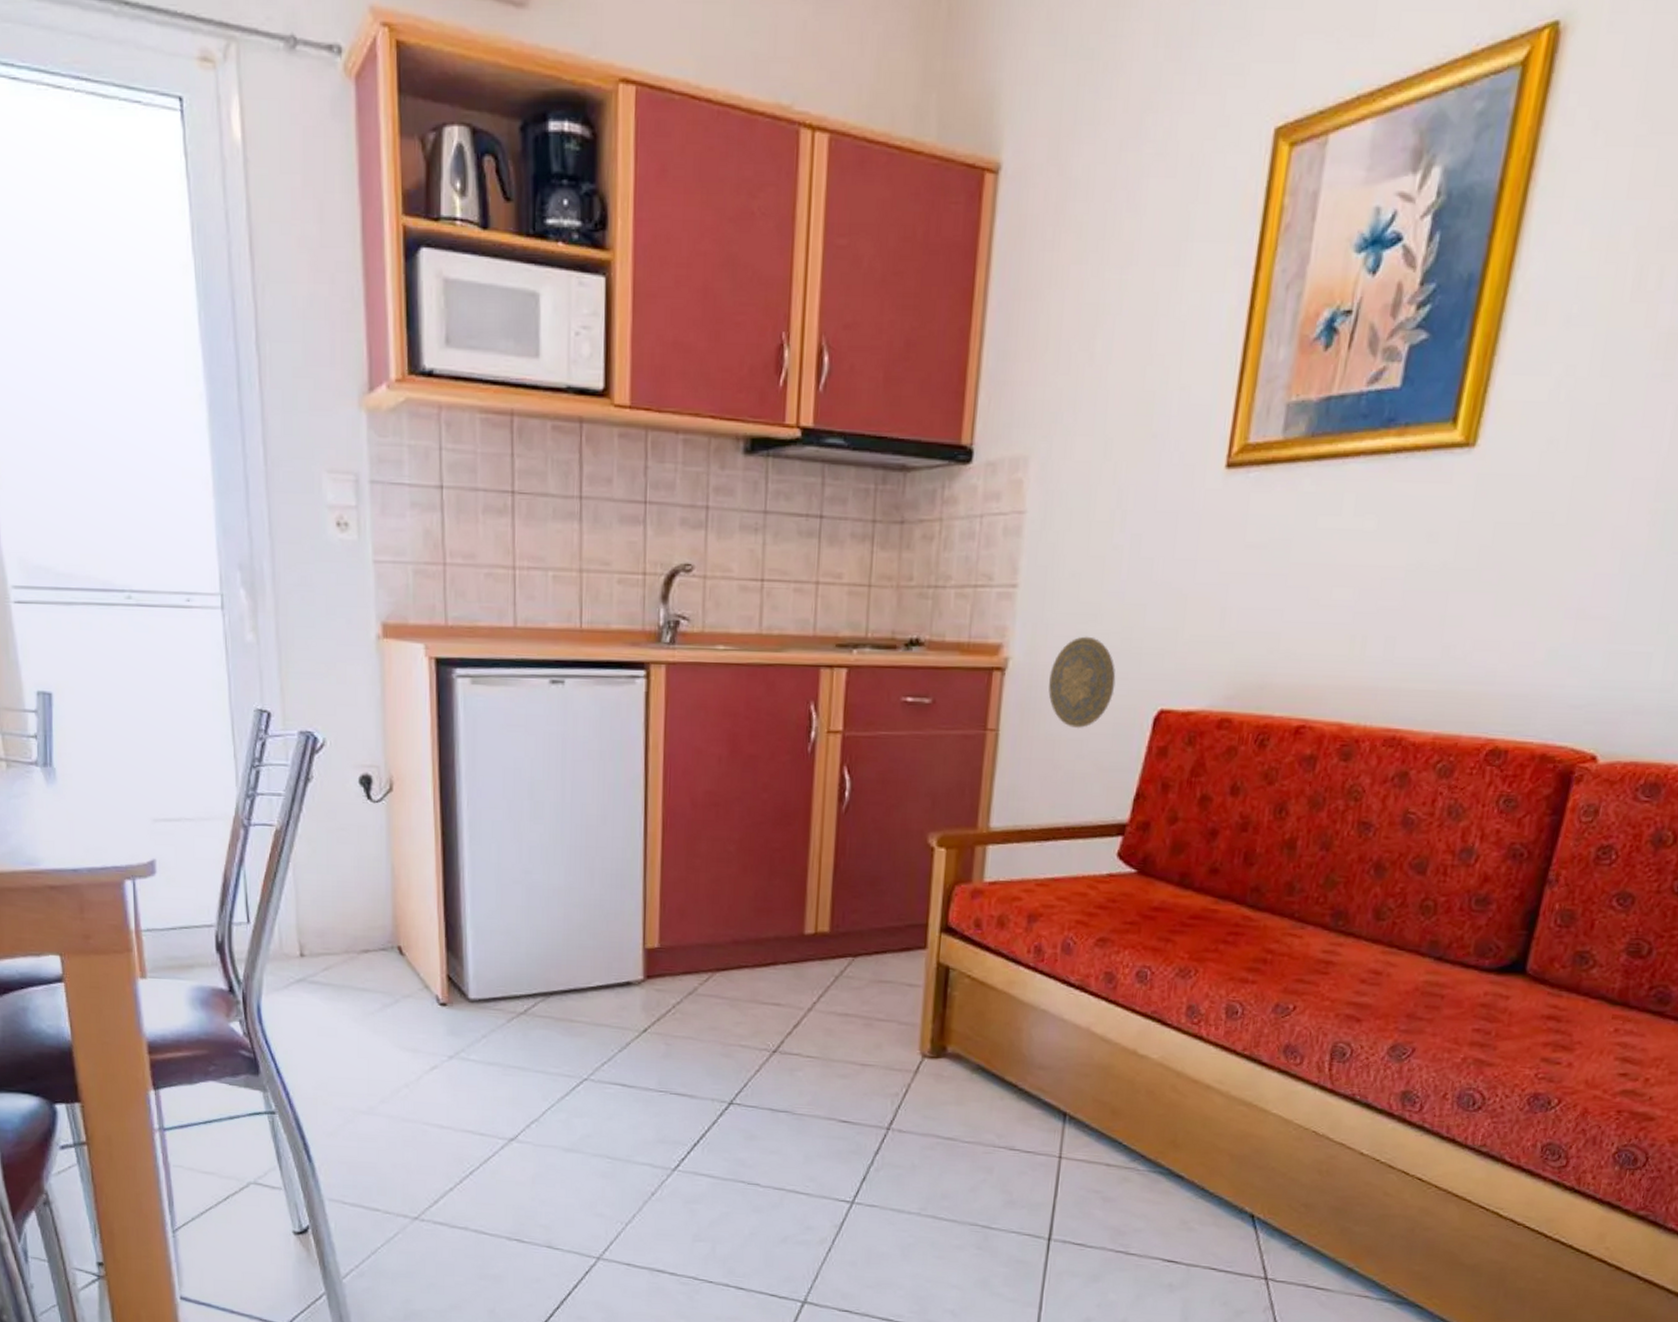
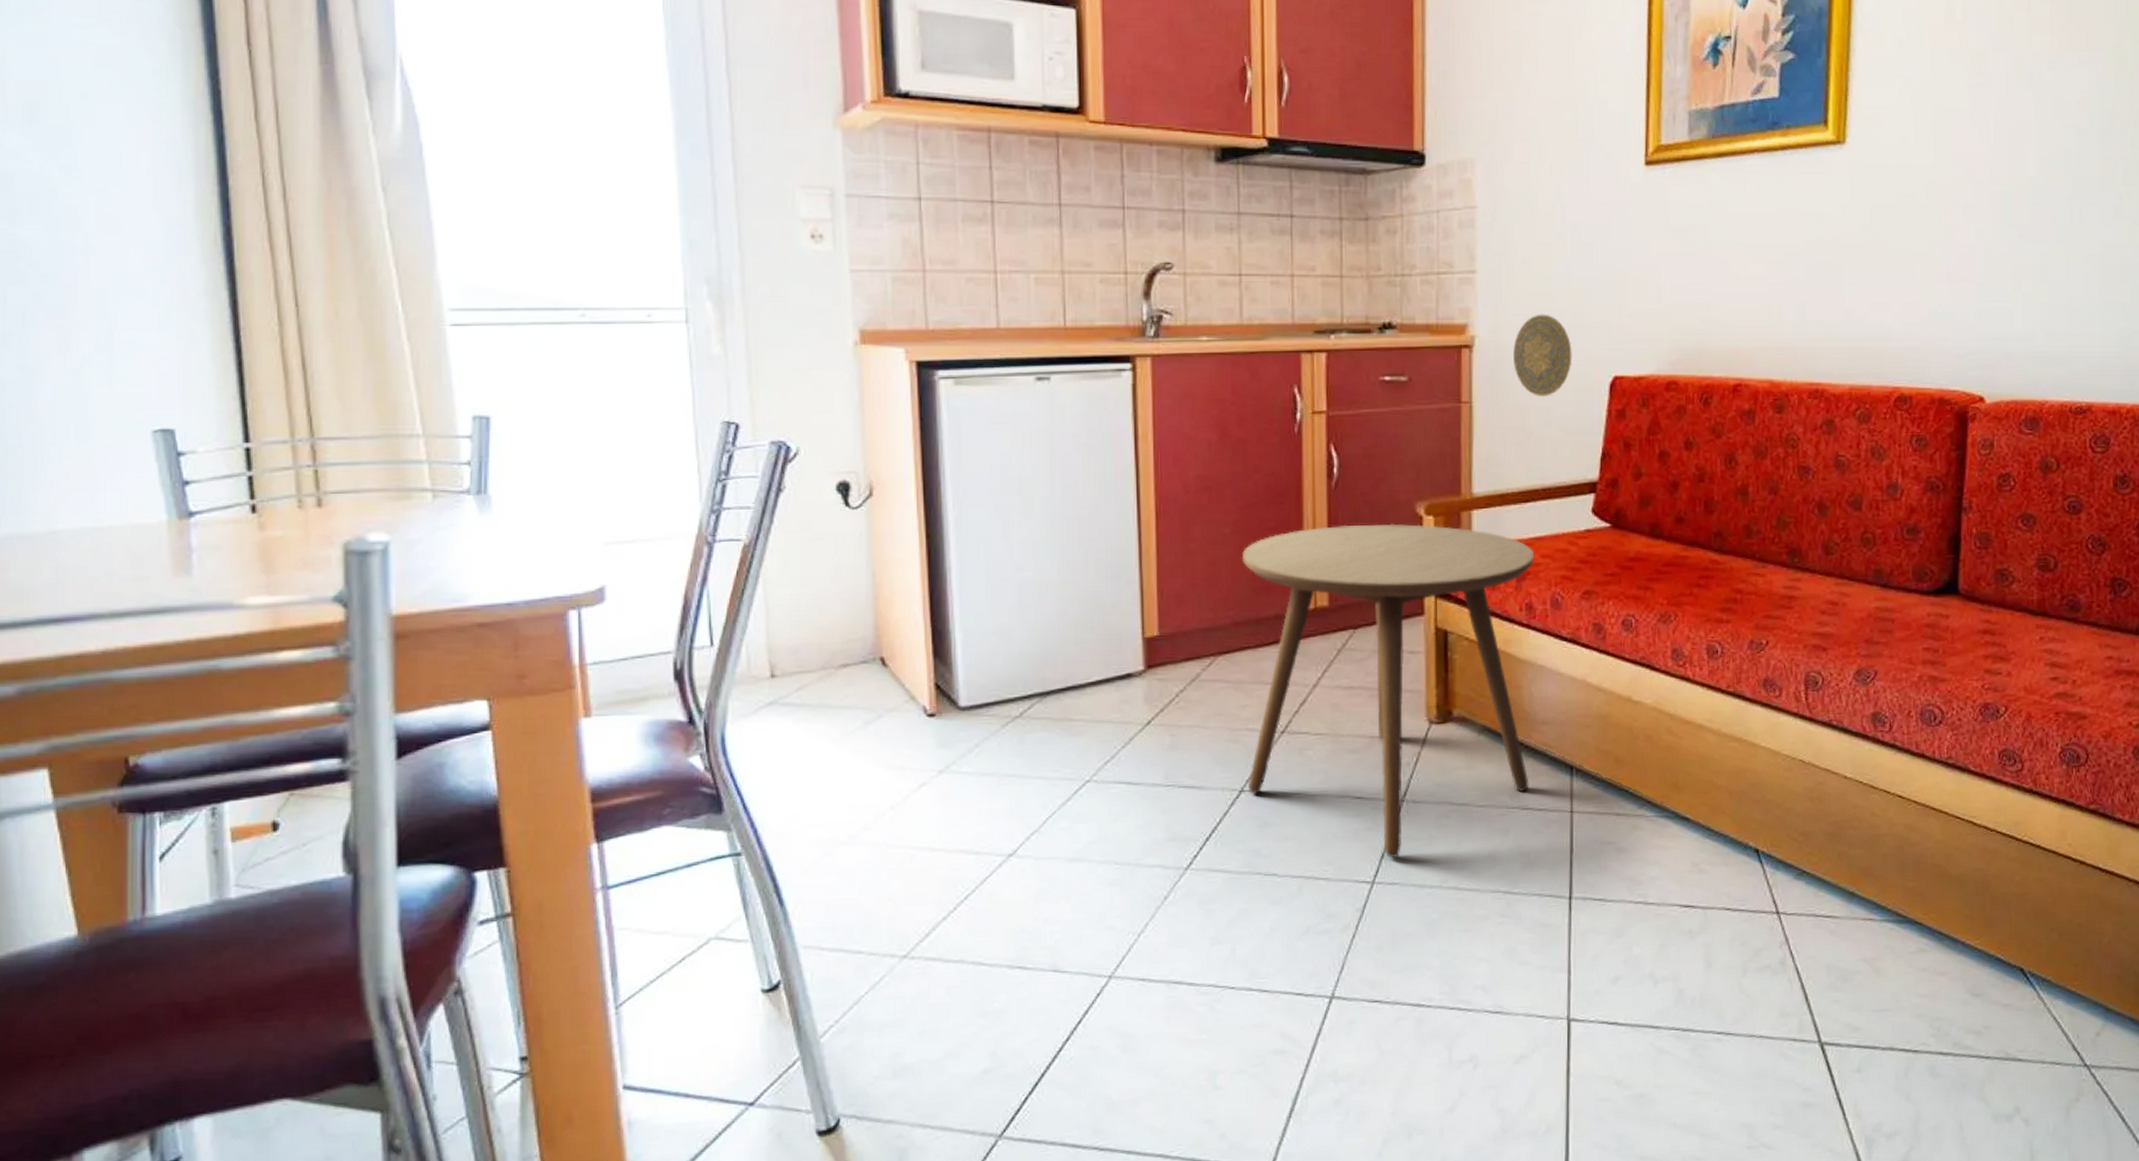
side table: none [737,851,1050,1182] -> present [1241,523,1535,858]

